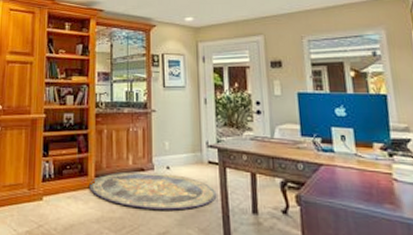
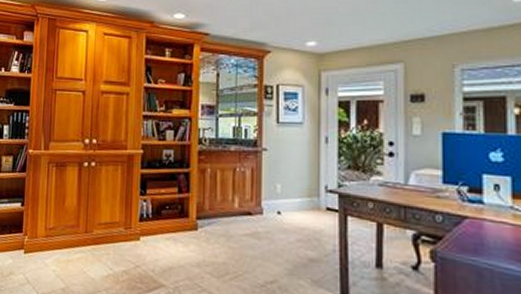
rug: present [89,172,217,210] -> none [190,215,335,259]

